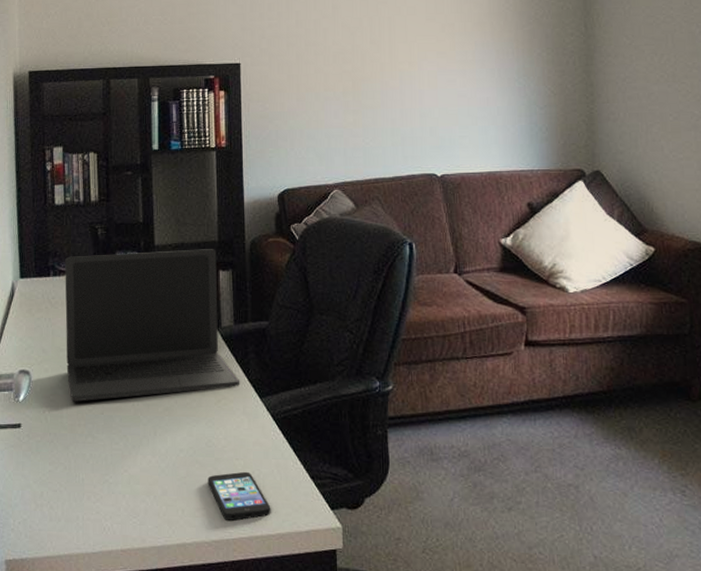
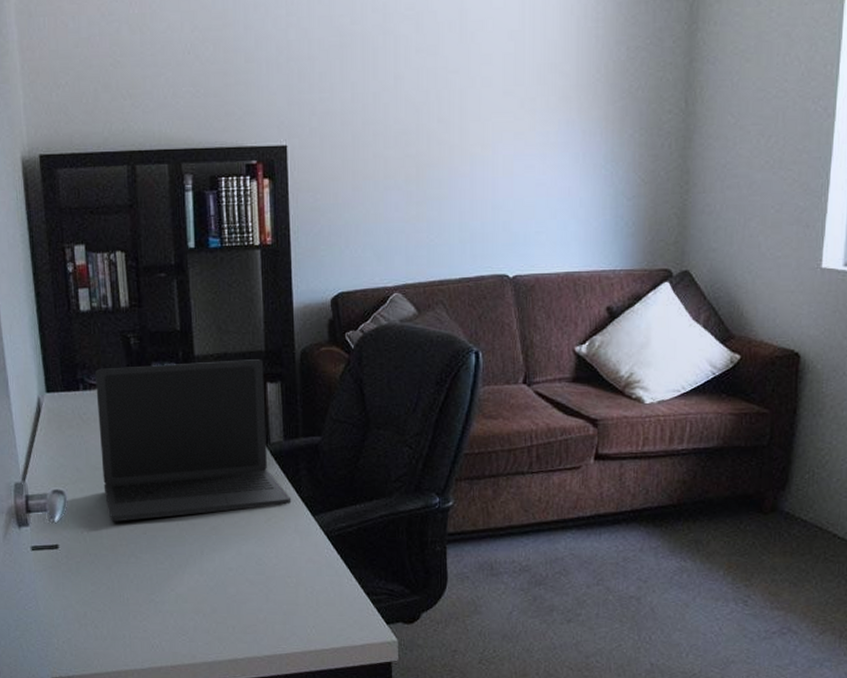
smartphone: present [208,471,271,521] -> none [258,589,325,636]

